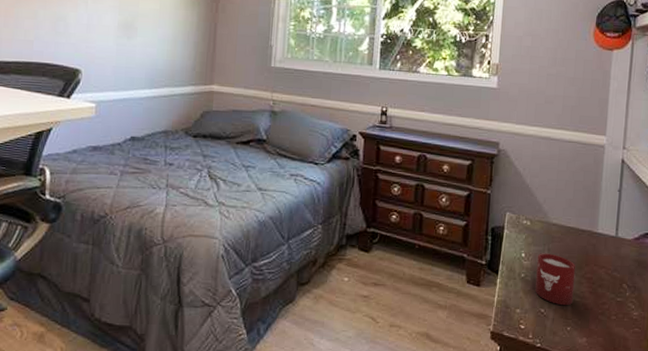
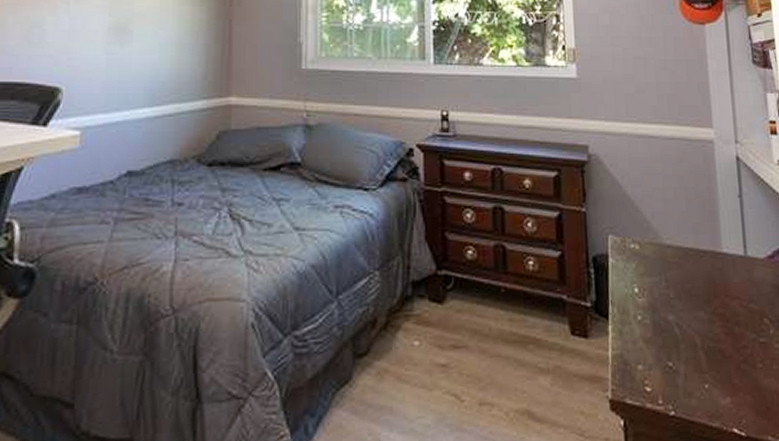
cup: present [535,253,575,306] -> none [654,285,706,355]

